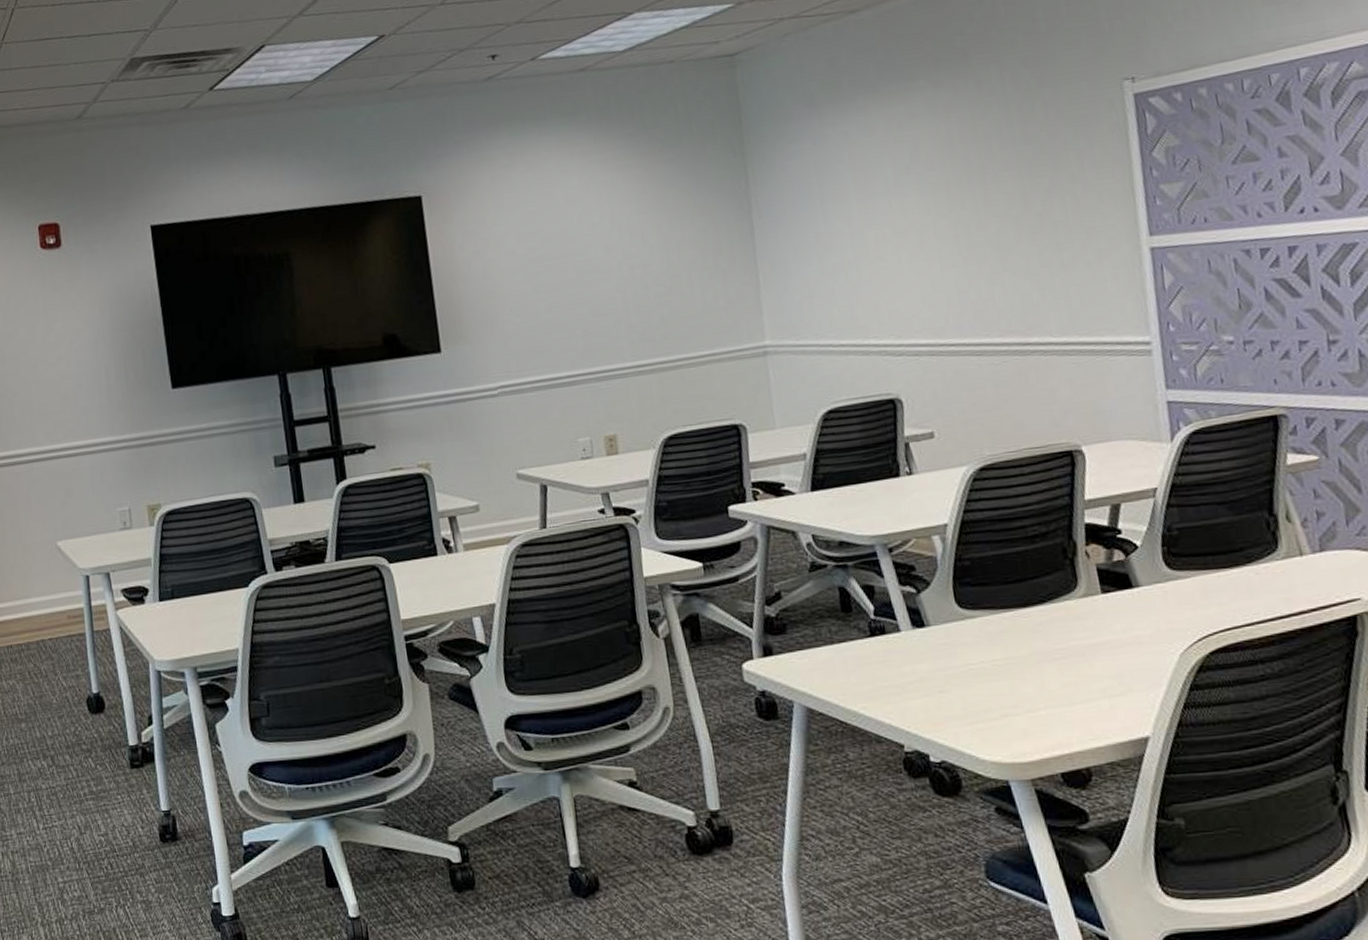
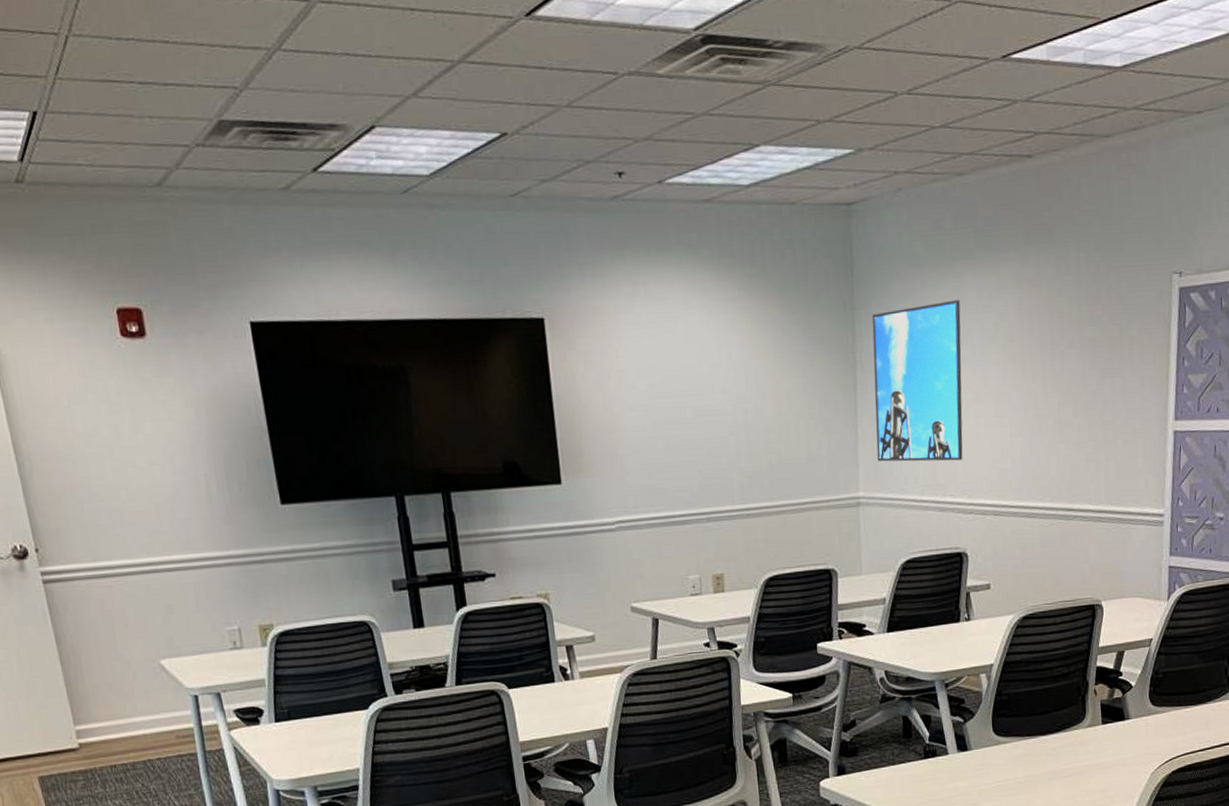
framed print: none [766,134,886,307] -> present [872,300,963,462]

